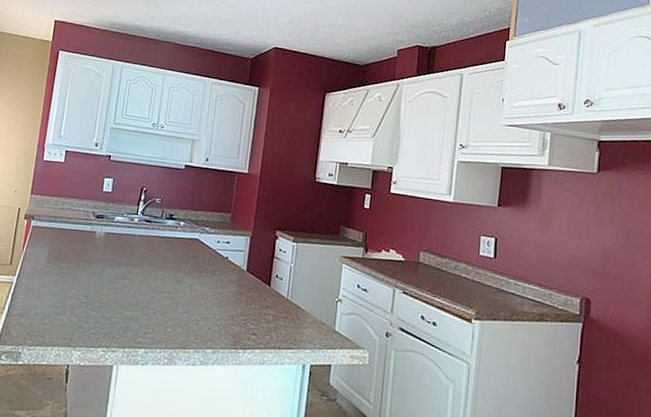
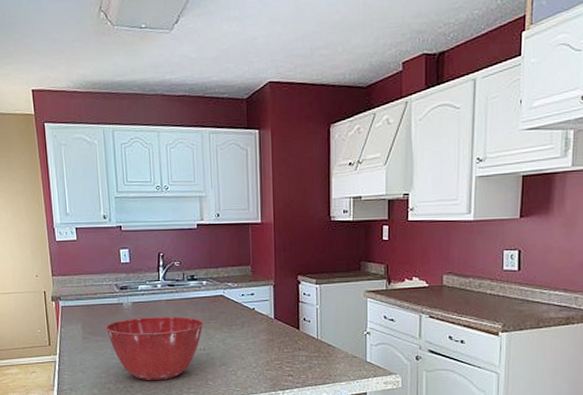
mixing bowl: none [72,249,174,320] -> present [105,317,204,380]

